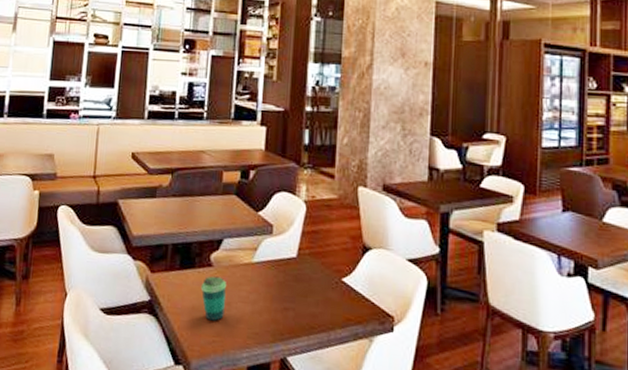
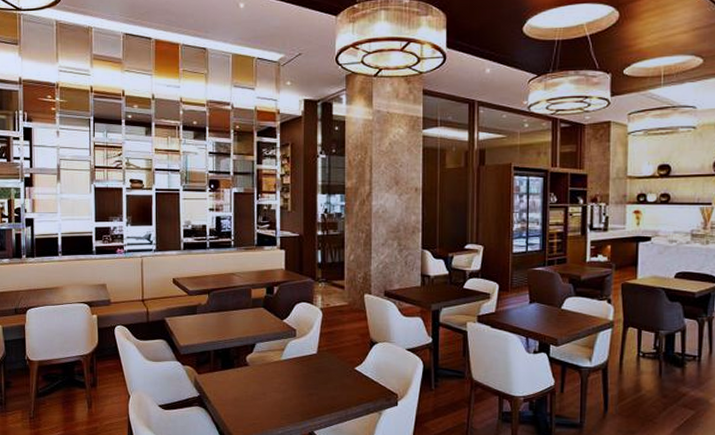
cup: present [200,276,226,321] -> none [240,373,261,408]

